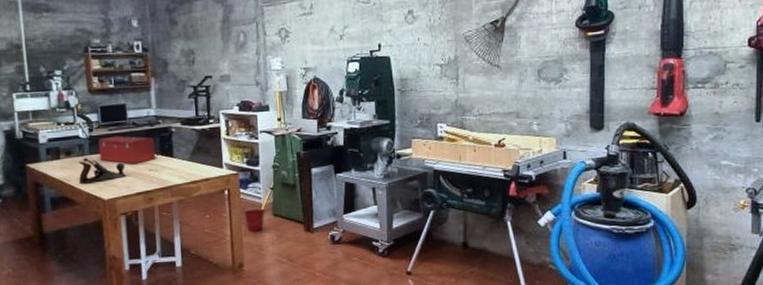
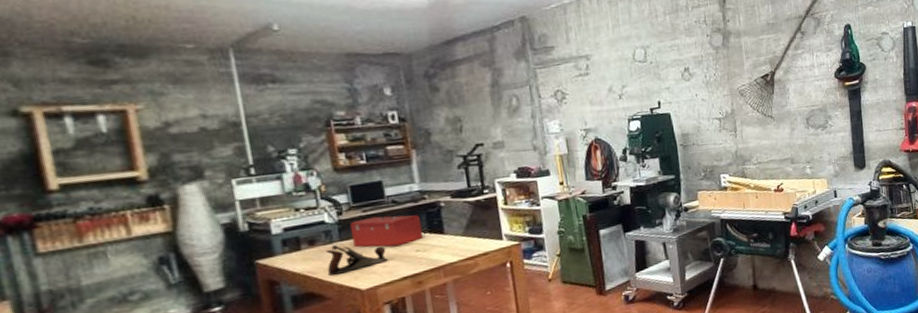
bucket: present [243,208,265,232] -> none [529,277,553,303]

